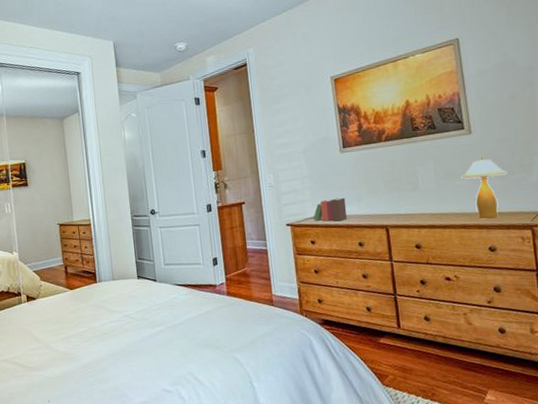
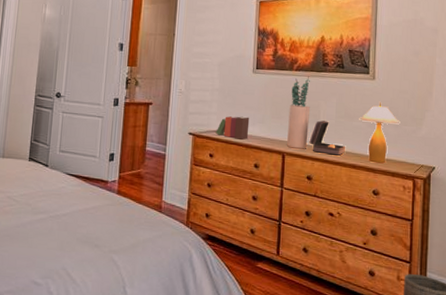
vase: none [383,144,411,220] -> present [287,76,311,149]
jewelry box: none [411,186,453,220] -> present [309,120,346,156]

